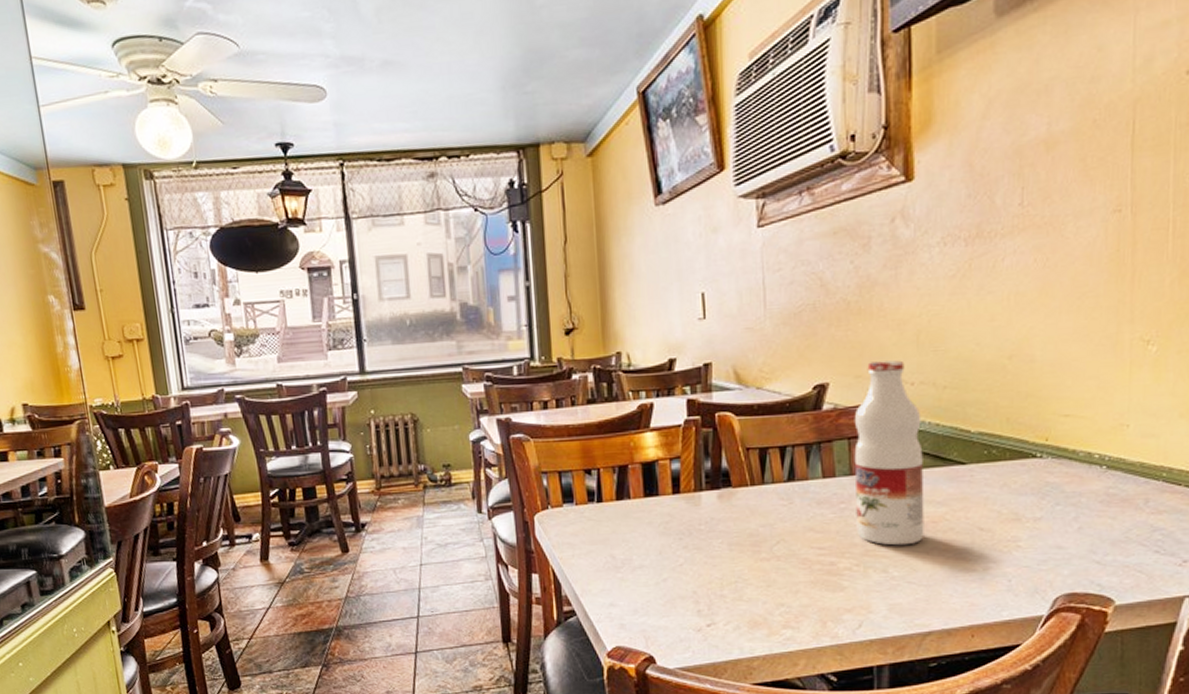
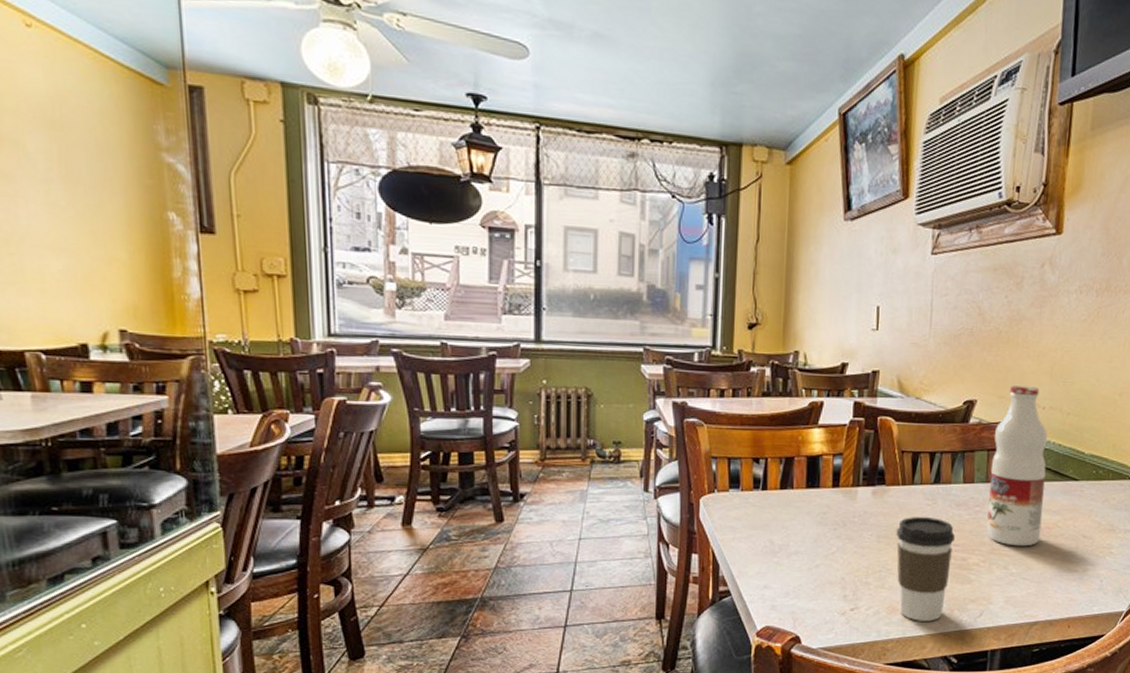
coffee cup: none [750,519,819,636] -> present [896,517,955,621]

